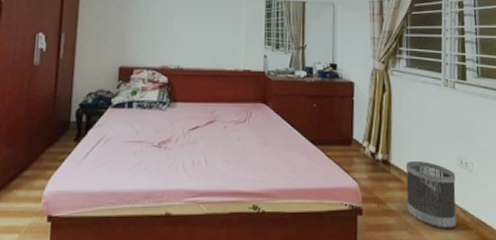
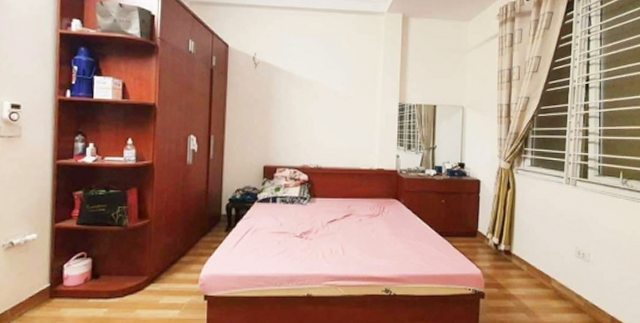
wastebasket: present [405,161,456,228] -> none [525,252,573,311]

